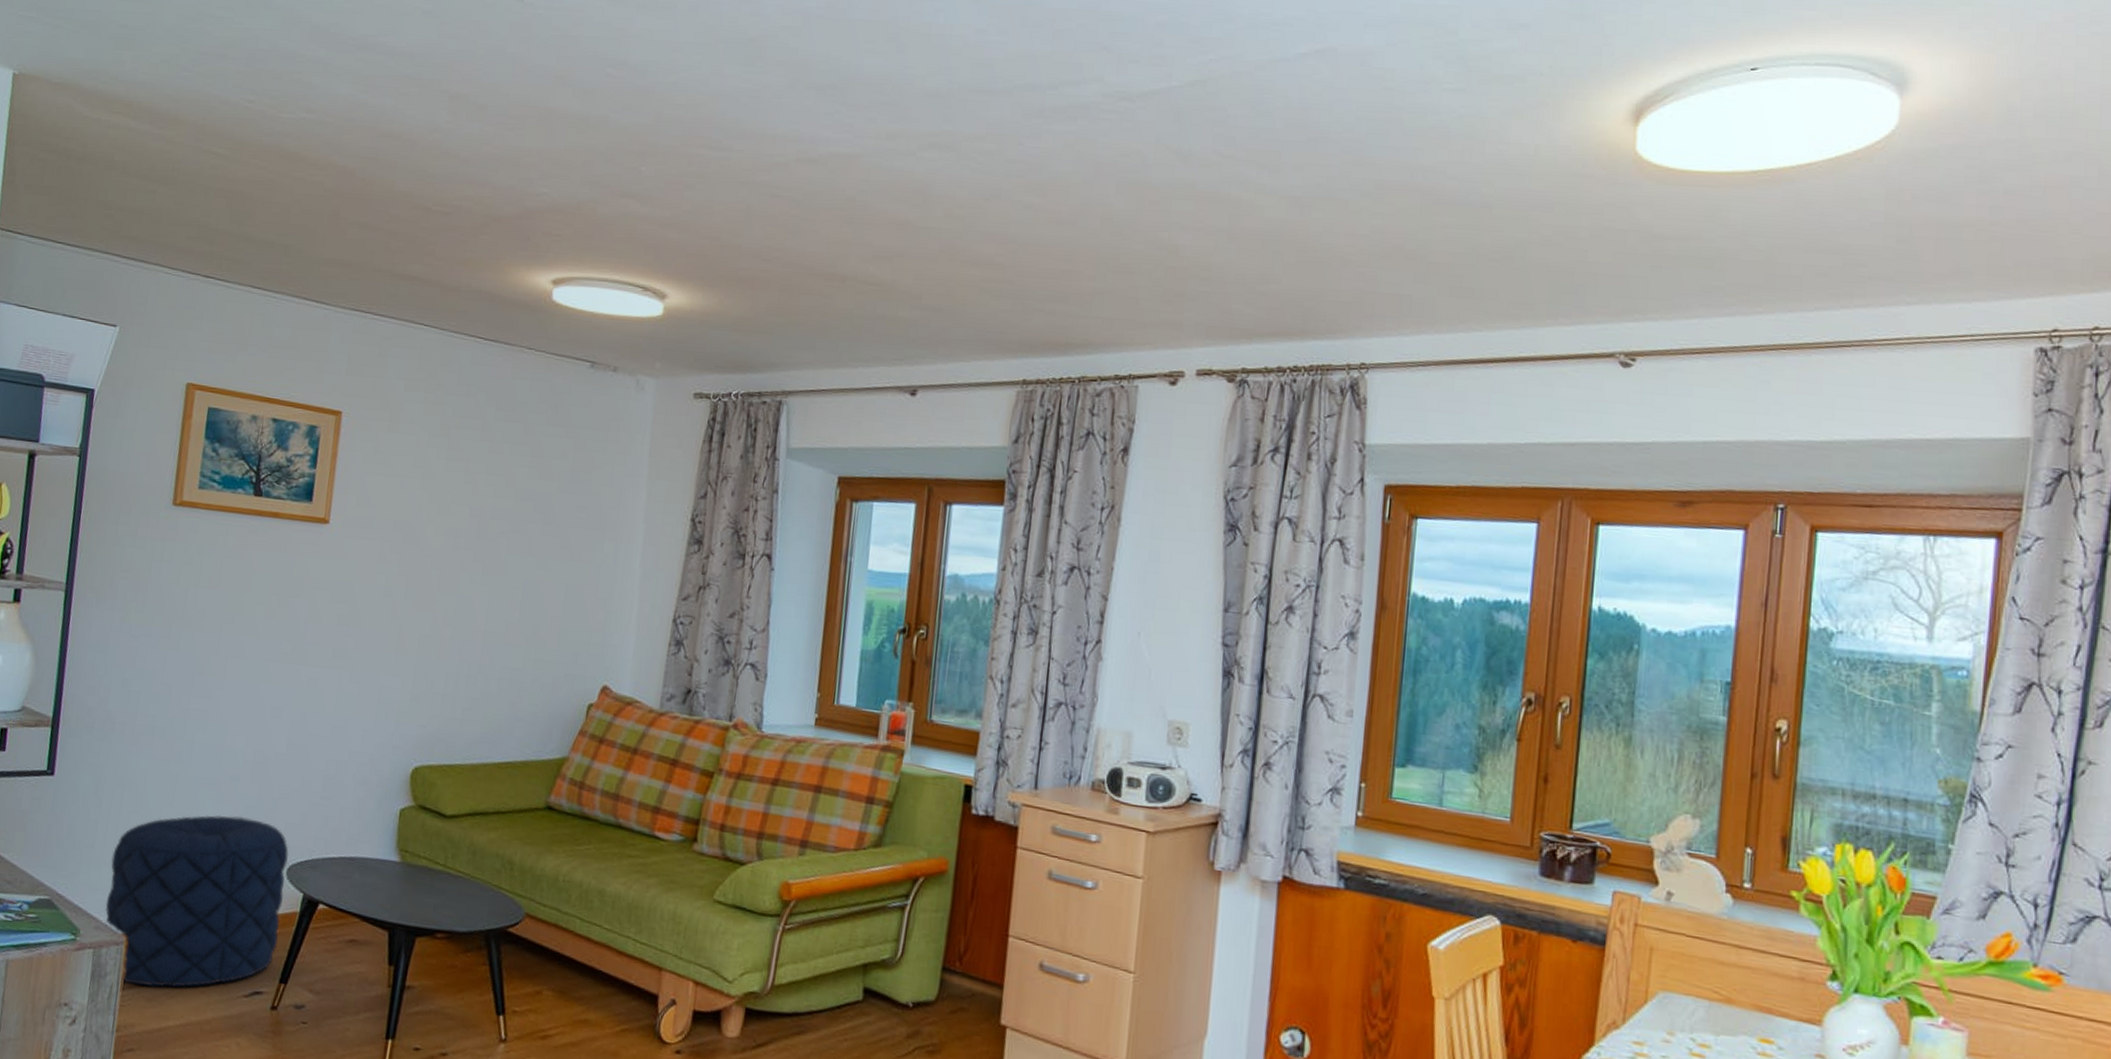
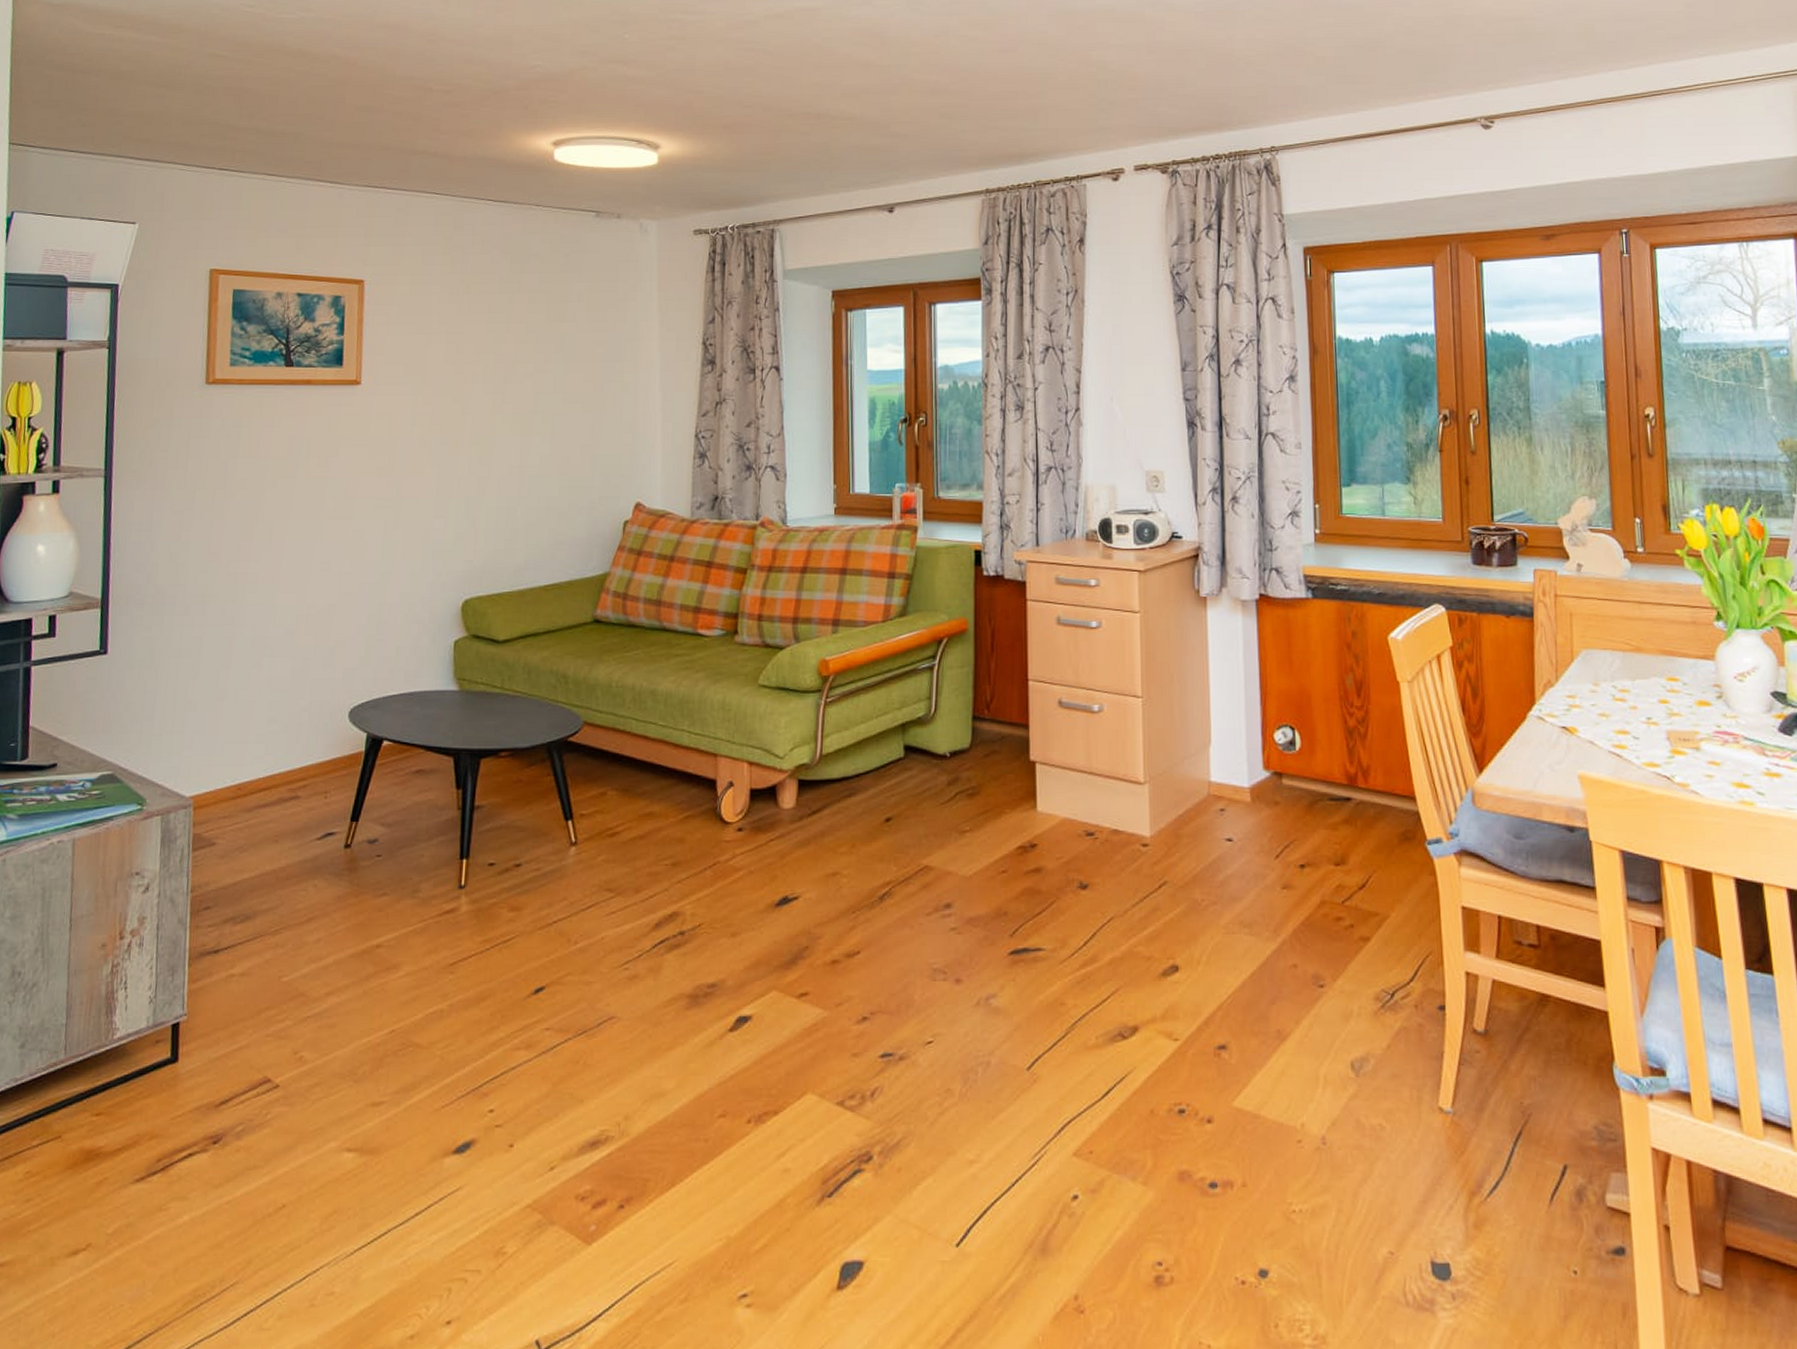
pouf: present [105,815,289,988] -> none [170,668,350,844]

